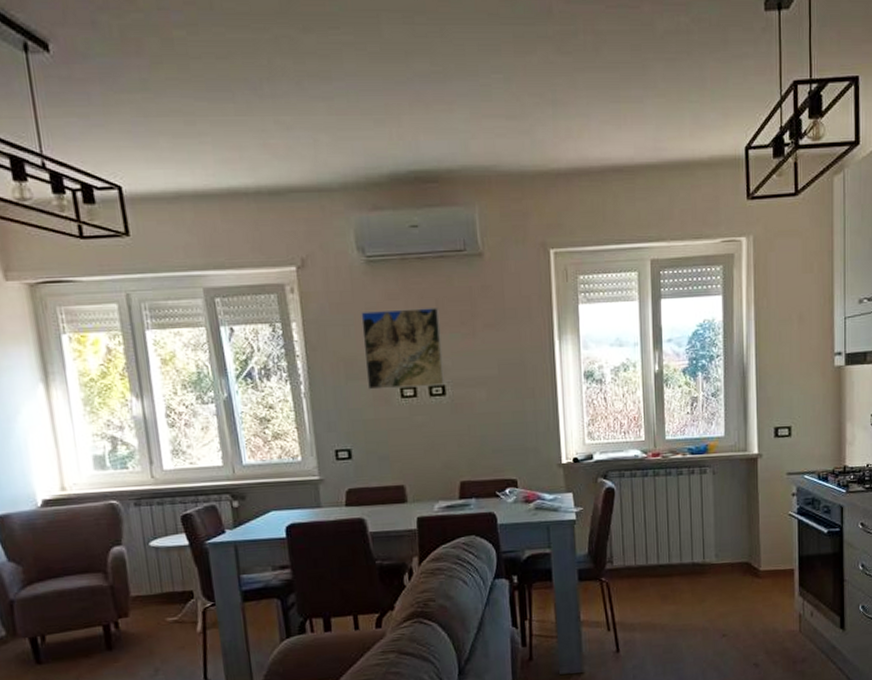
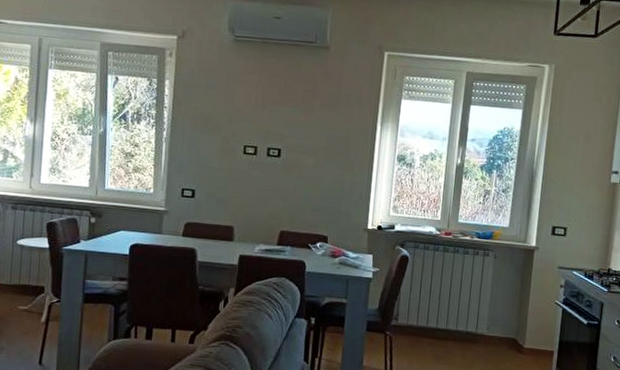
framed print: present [361,308,444,390] -> none [217,80,286,149]

